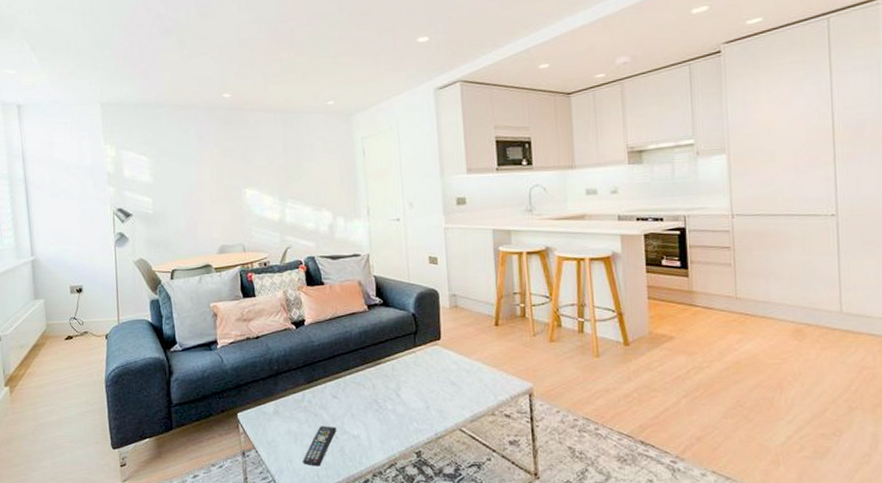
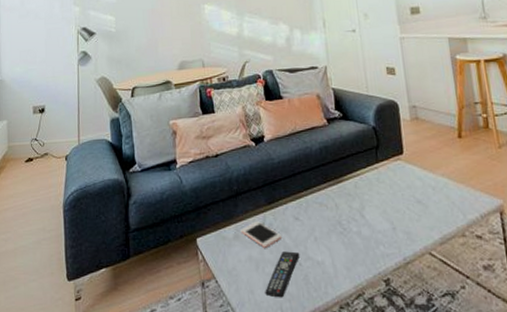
cell phone: none [280,398,320,422] -> present [240,221,282,248]

